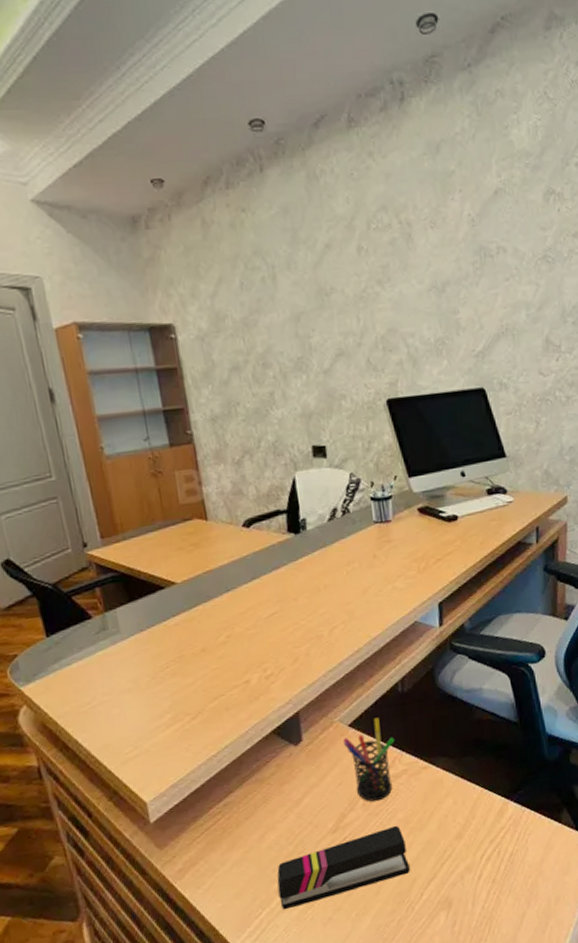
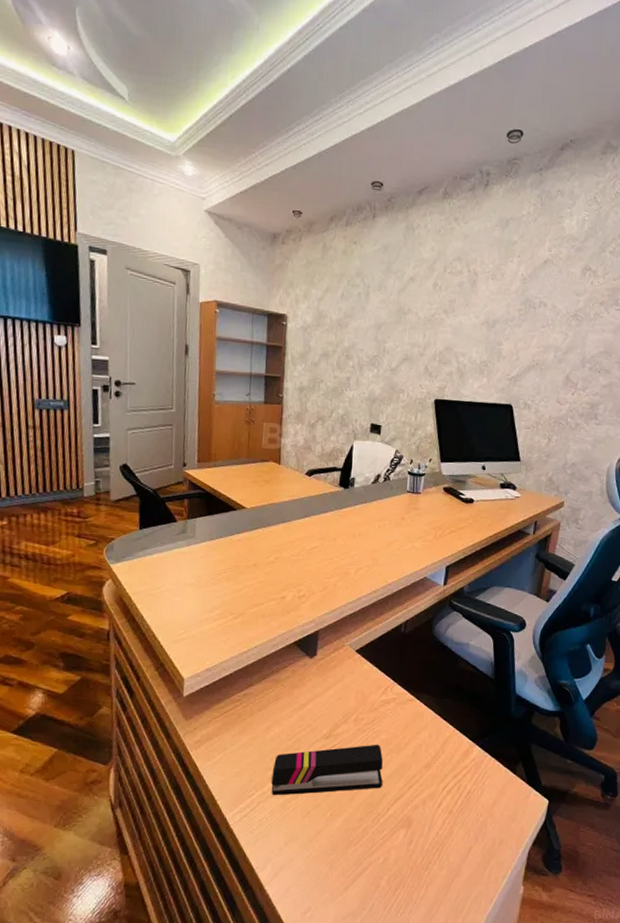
pen holder: present [343,717,395,802] -> none [349,649,391,720]

